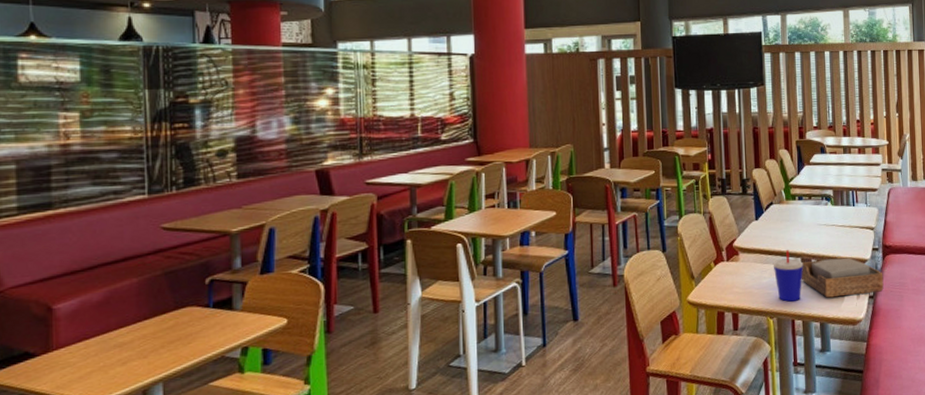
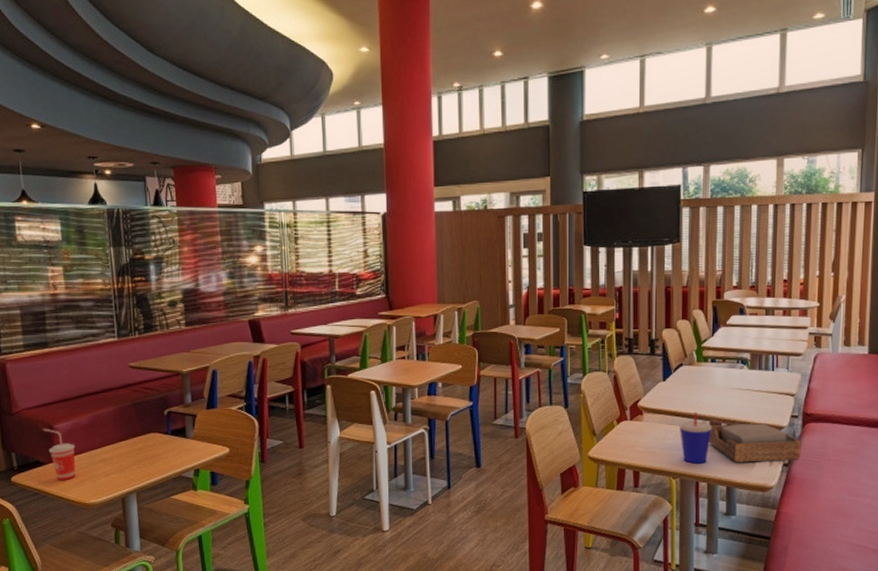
beverage cup: none [37,309,82,376] -> present [43,428,76,481]

